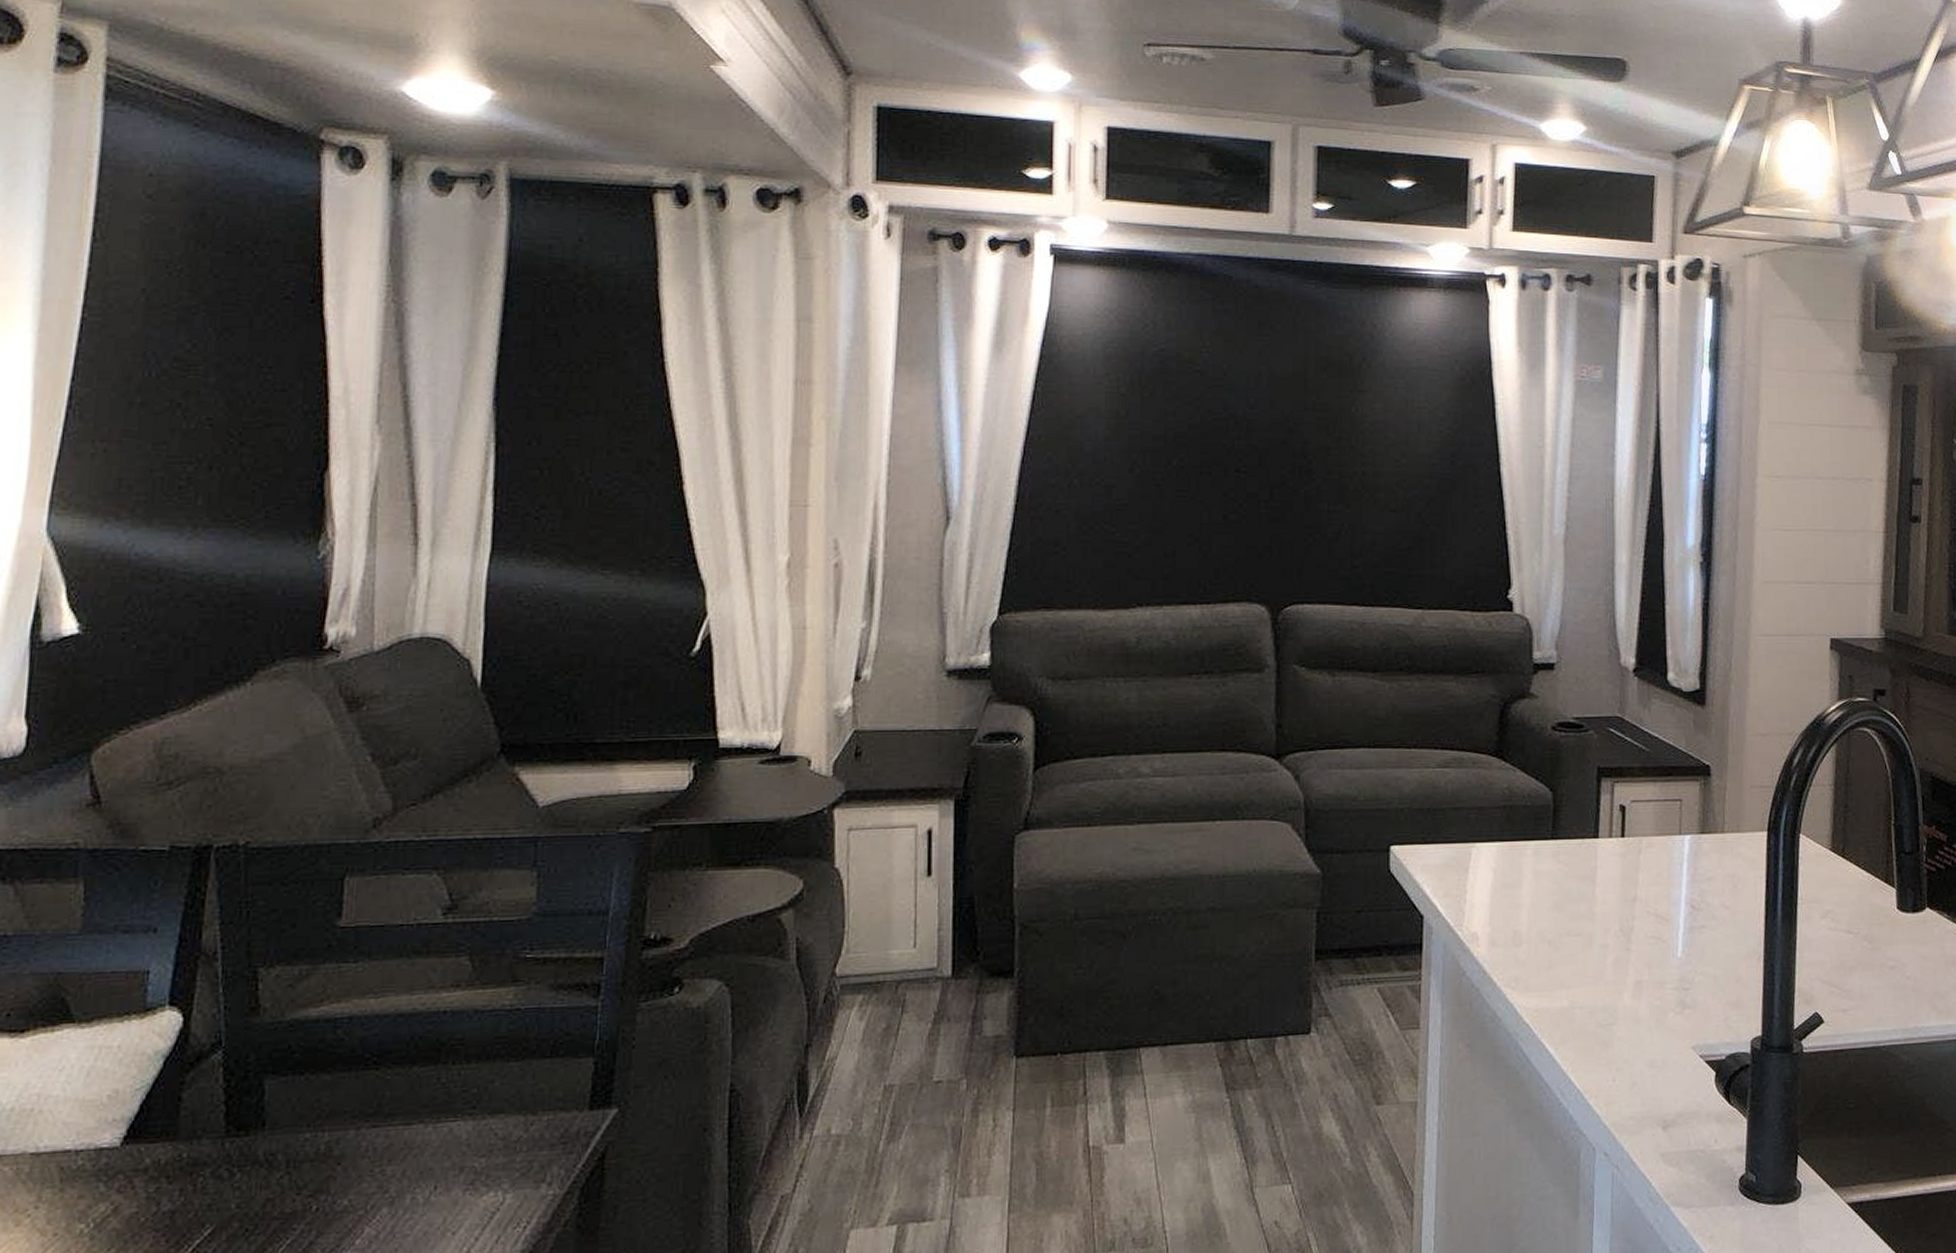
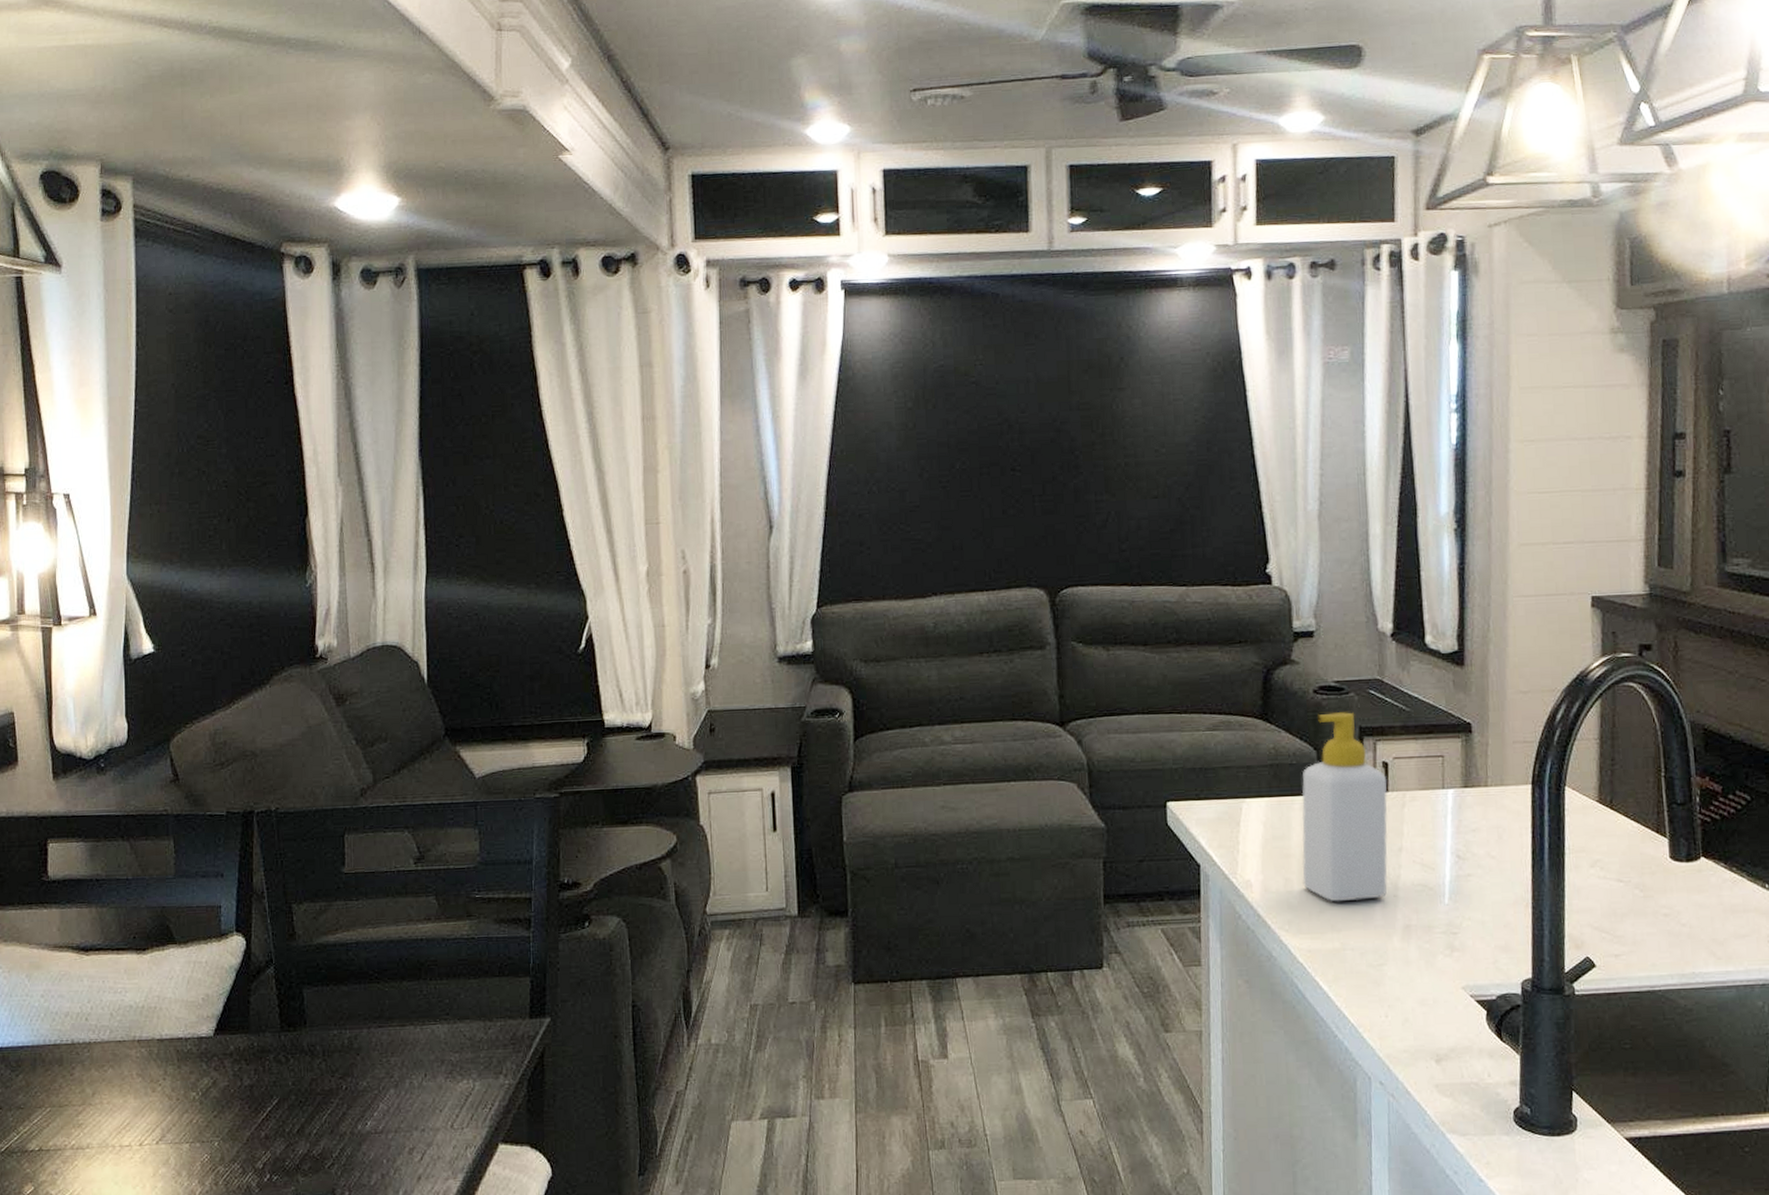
soap bottle: none [1532,751,1624,957] -> present [1301,712,1388,902]

